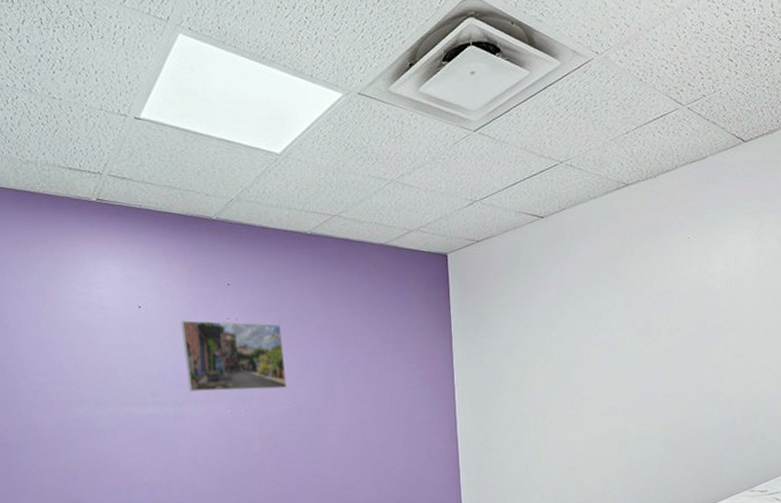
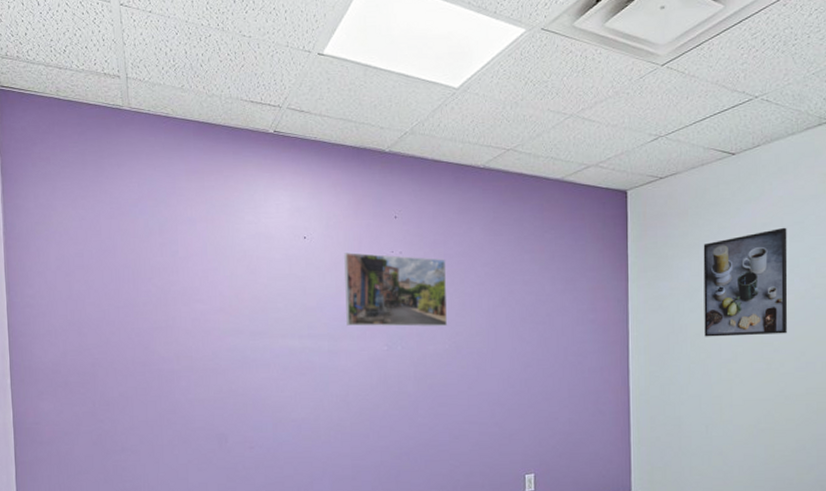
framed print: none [518,285,593,388] -> present [703,227,788,337]

